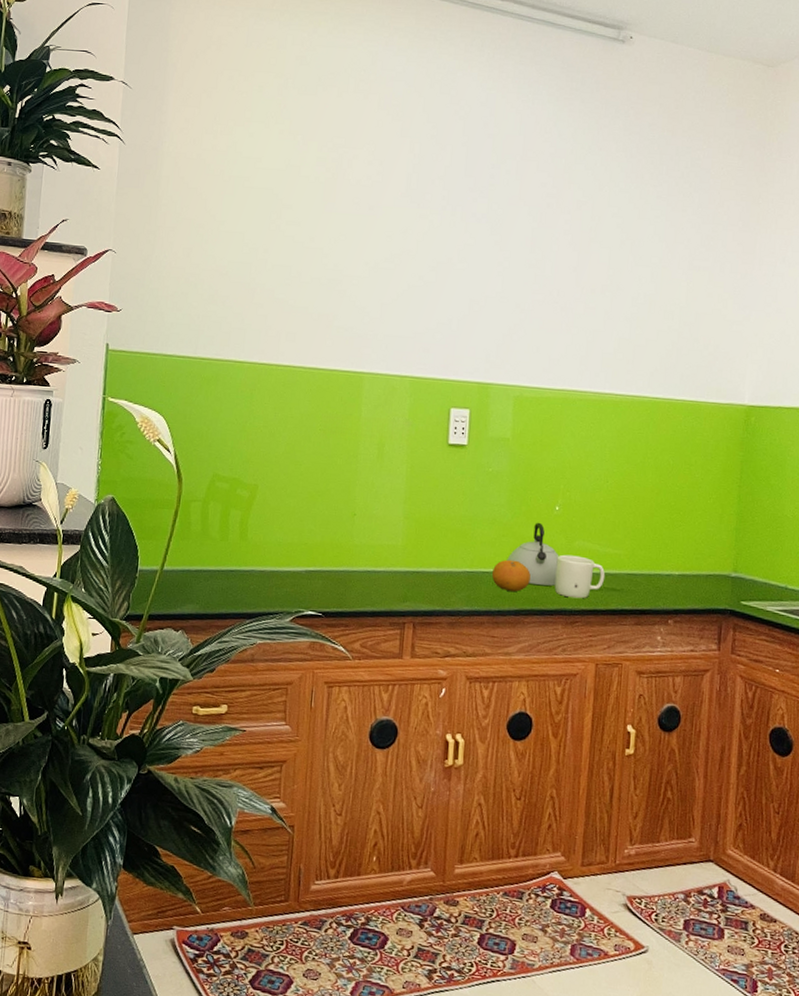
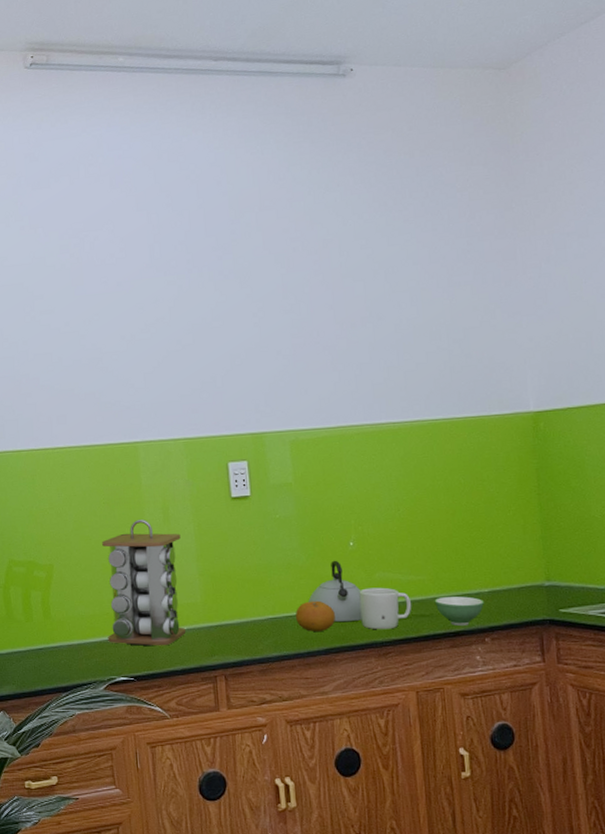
spice rack: none [302,452,392,585] -> present [102,520,186,646]
bowl: none [626,573,674,606] -> present [434,595,485,627]

